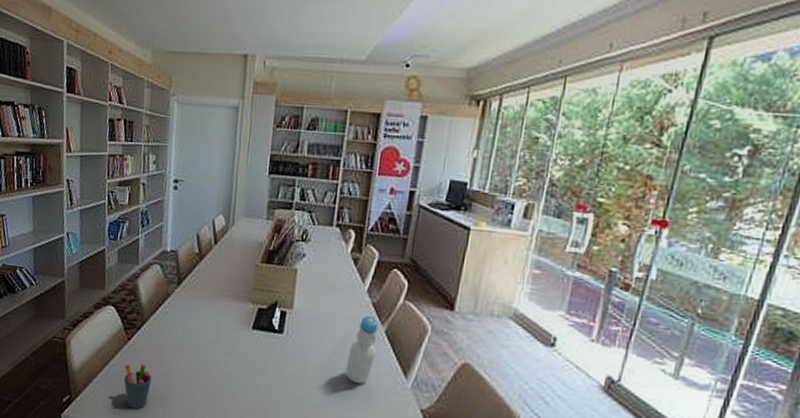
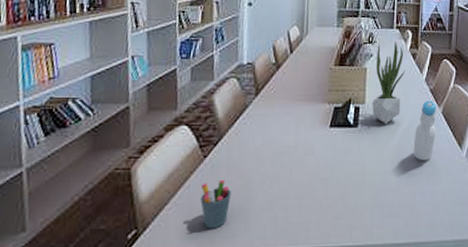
potted plant: none [300,241,344,335] -> present [372,41,406,124]

